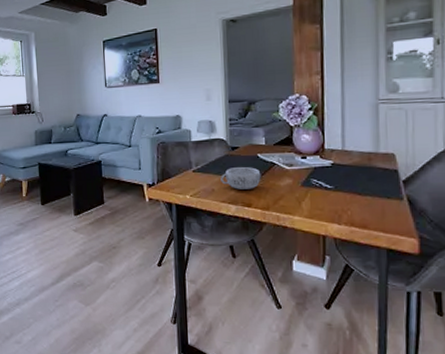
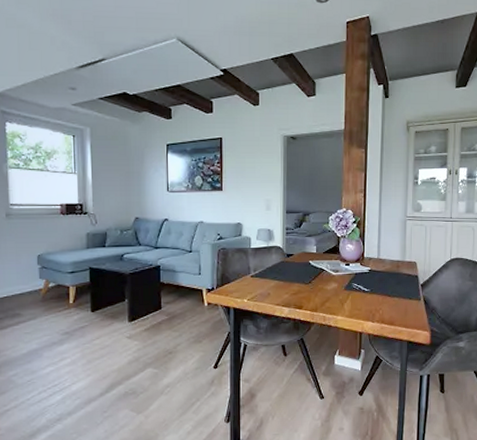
decorative bowl: present [221,167,261,190] -> none [276,273,312,293]

